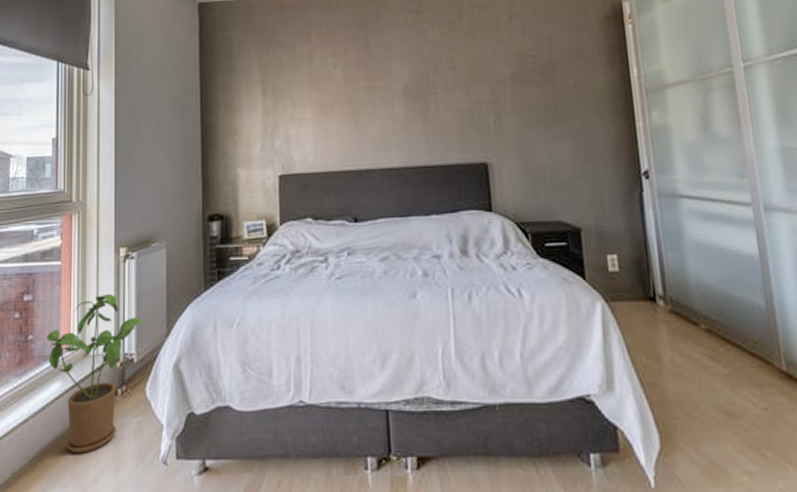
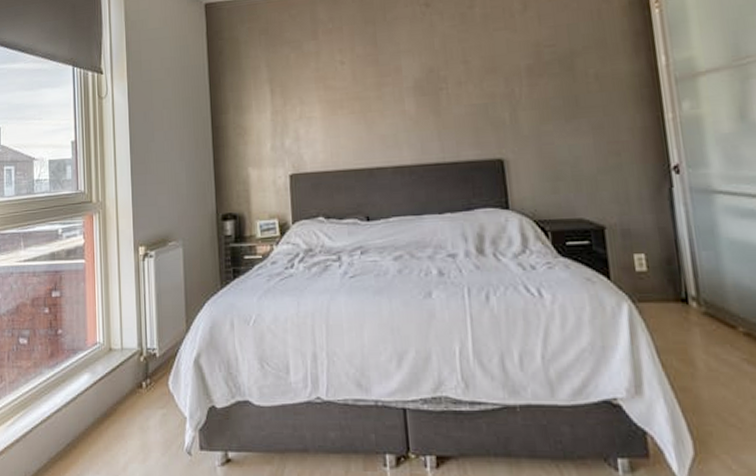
house plant: present [46,293,147,454] -> none [74,290,167,442]

